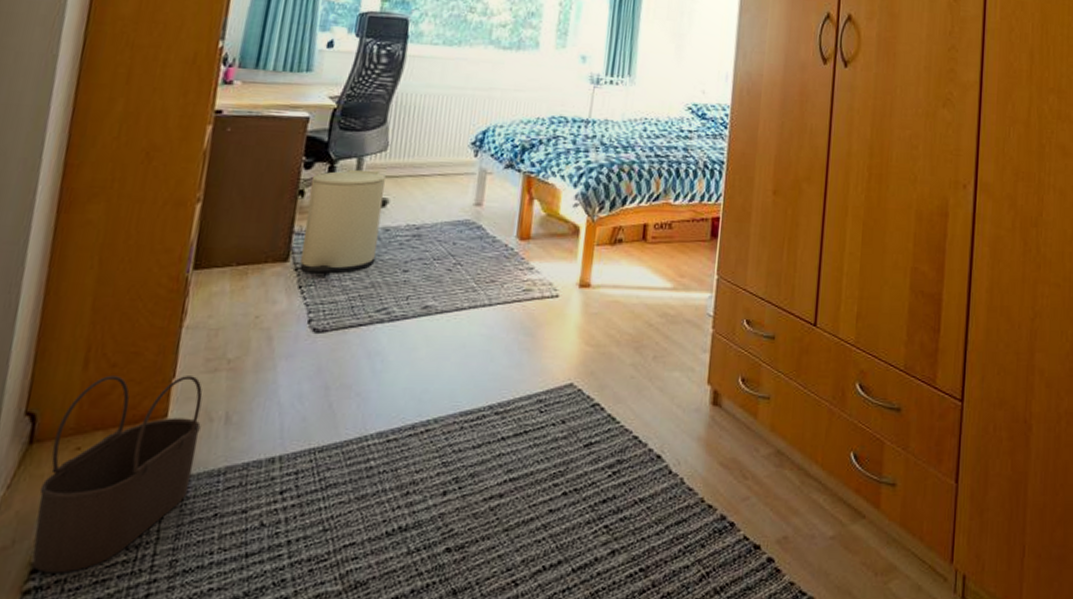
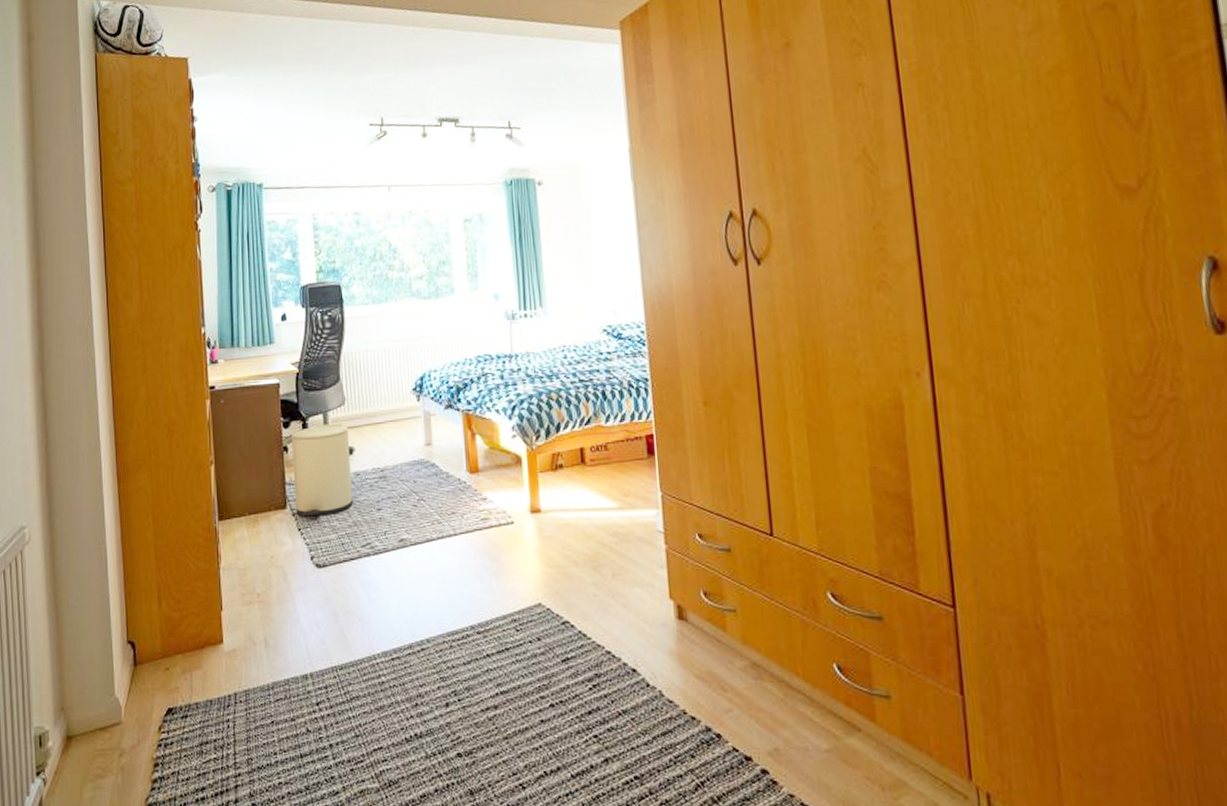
wicker basket: present [32,376,203,574] -> none [148,608,249,767]

